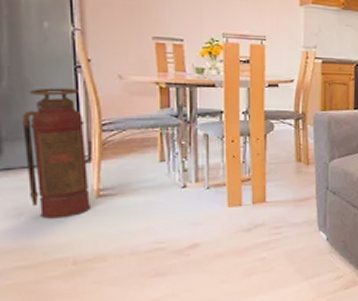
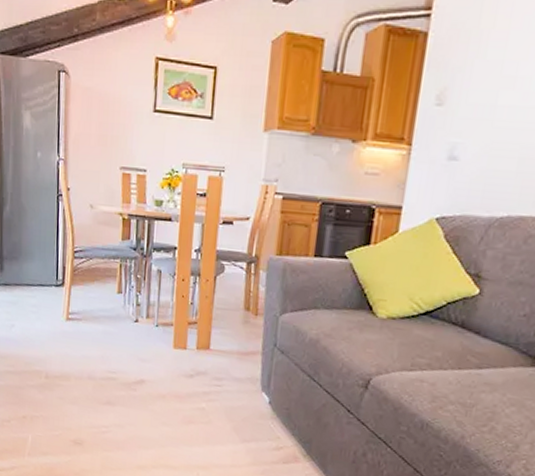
fire extinguisher: present [22,88,90,219] -> none [17,213,62,335]

